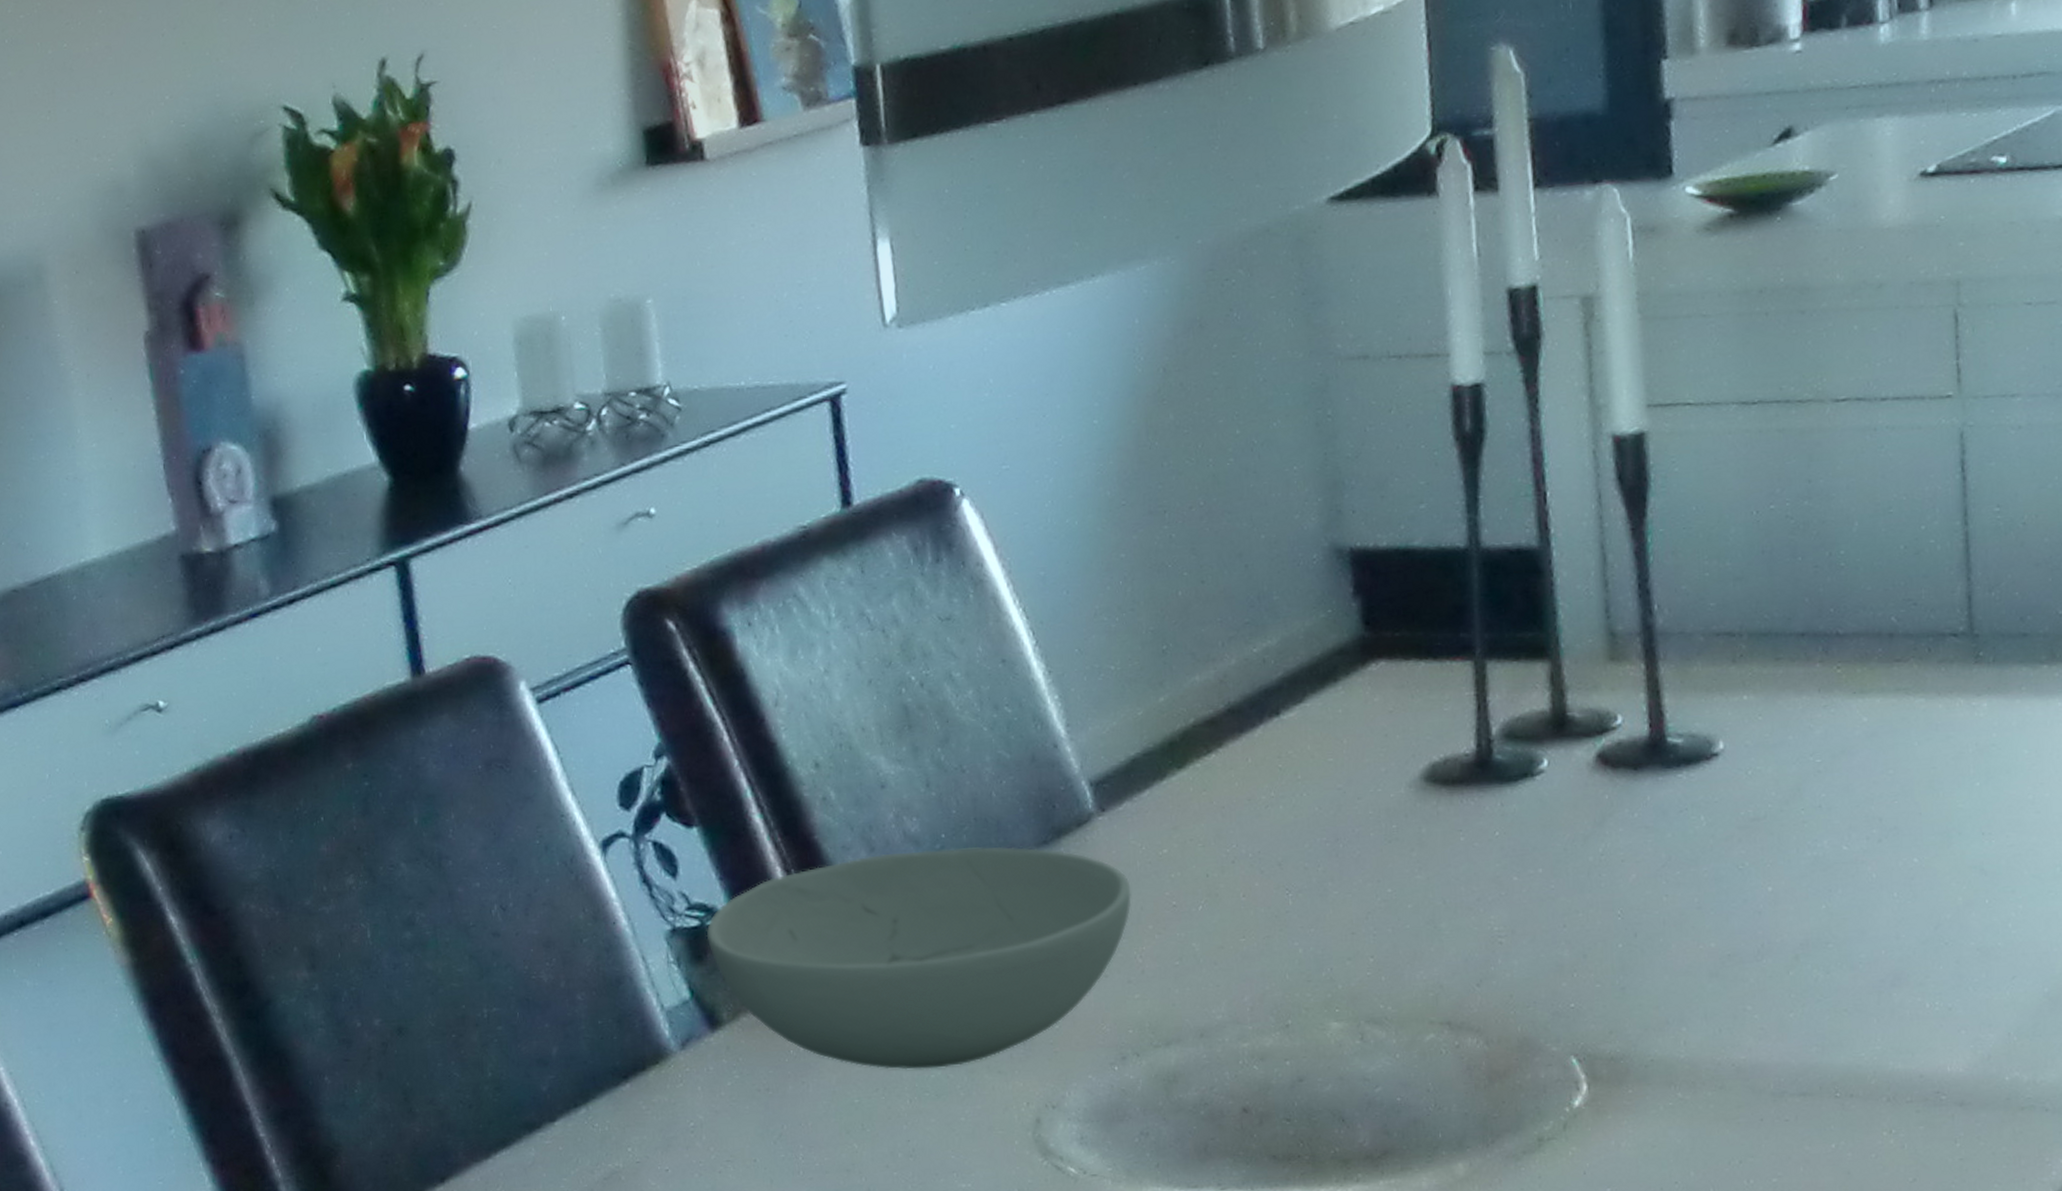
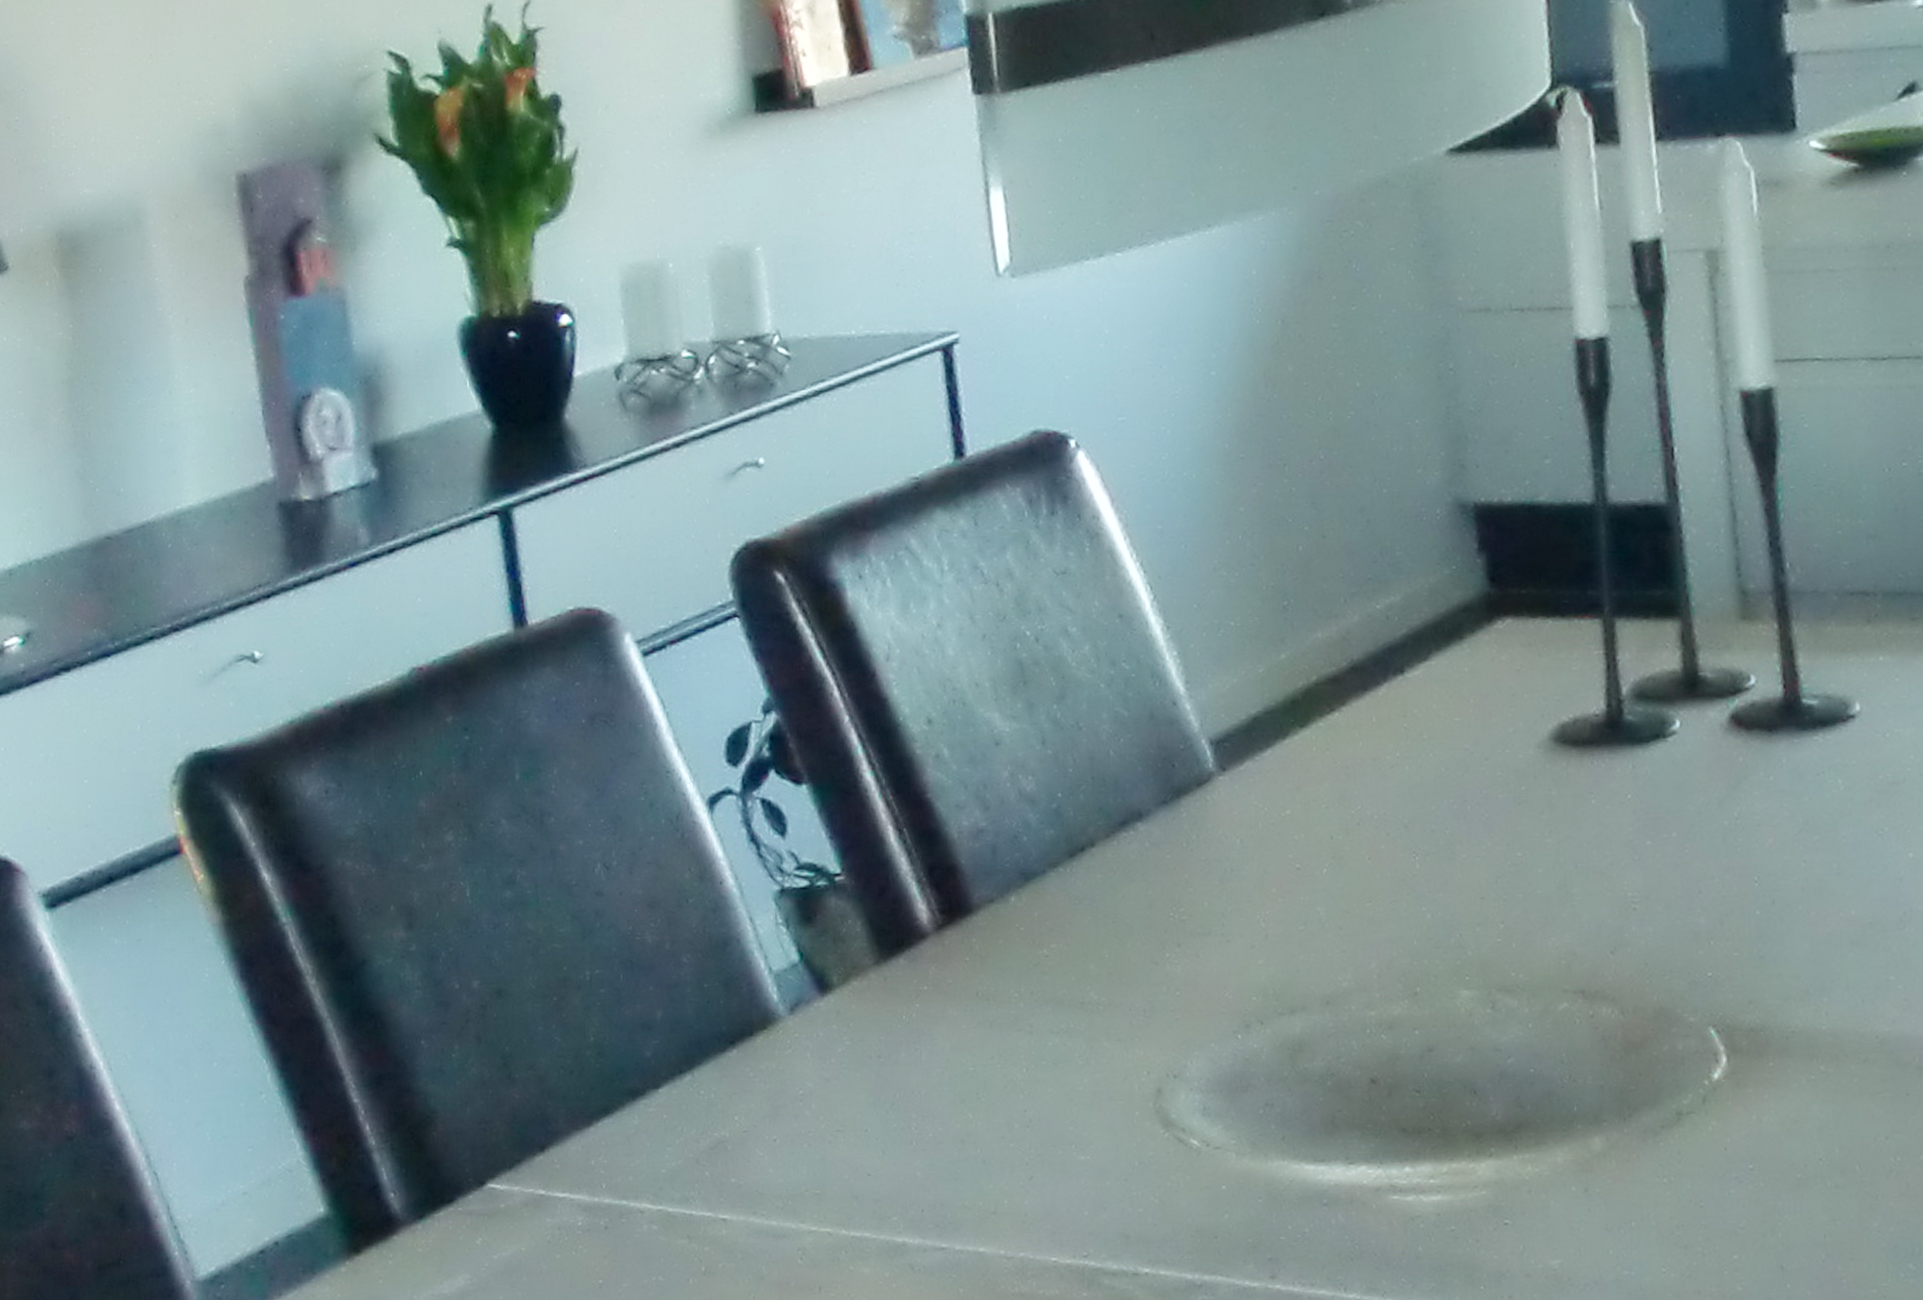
bowl: present [706,846,1132,1070] -> none [815,806,1254,1037]

